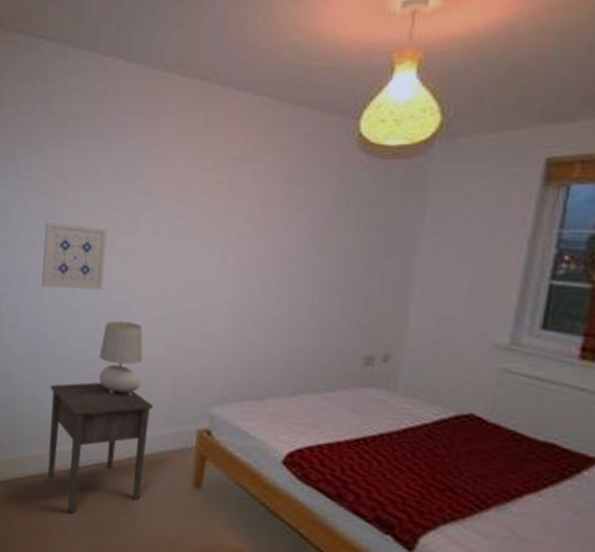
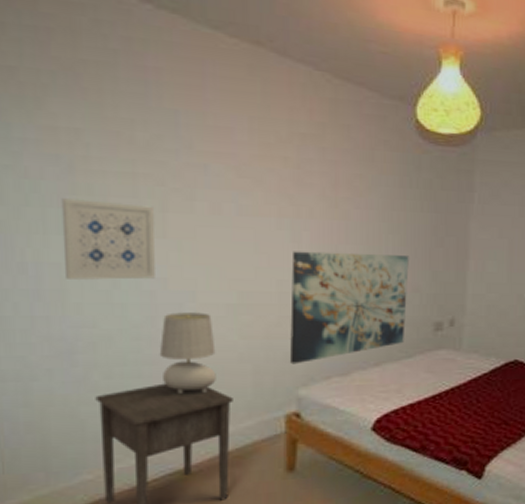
wall art: none [205,270,339,382] -> present [289,251,409,365]

